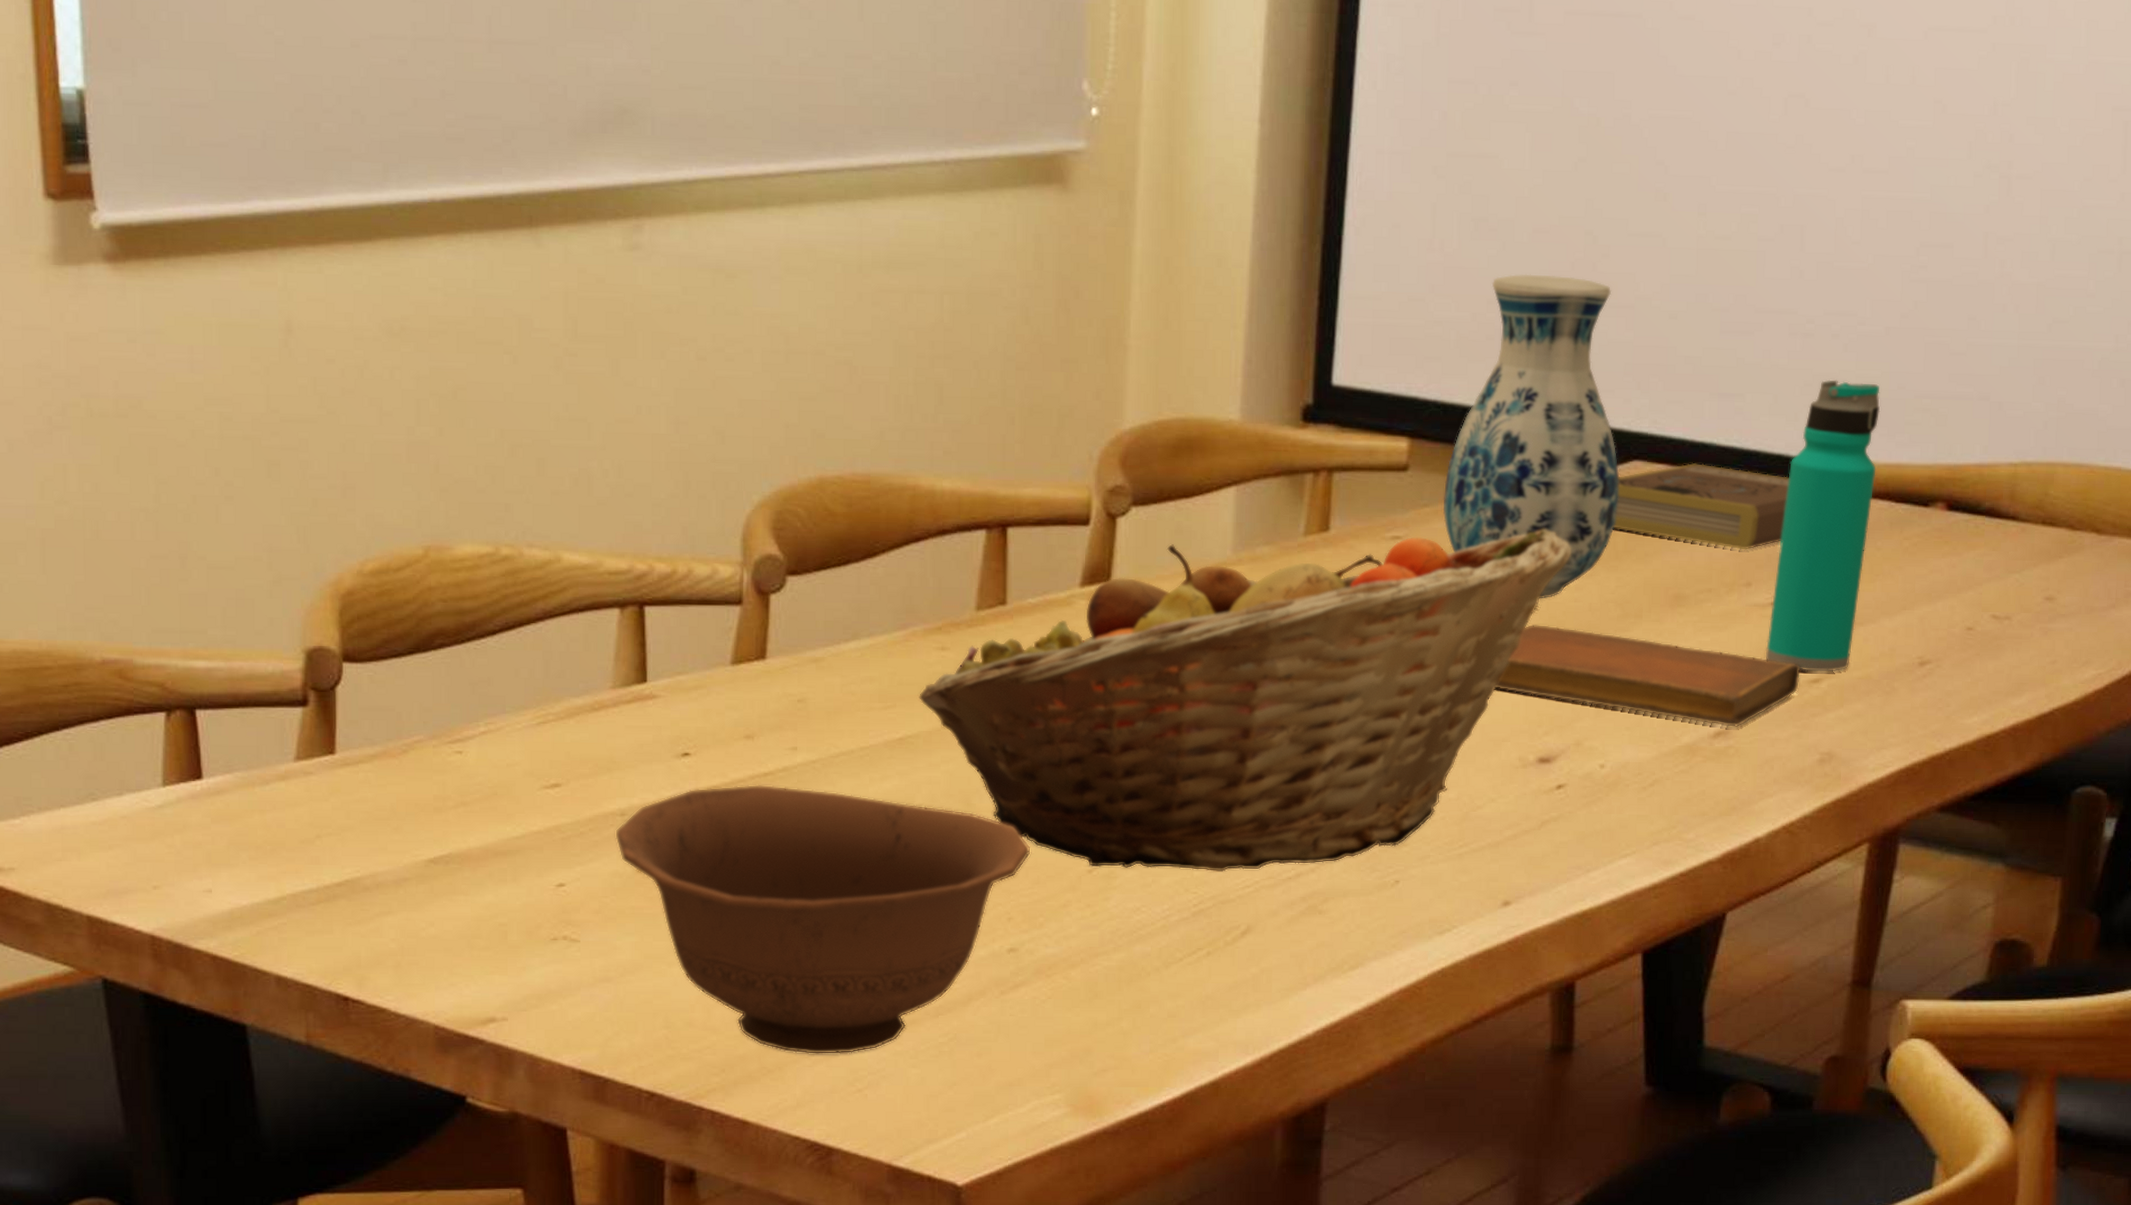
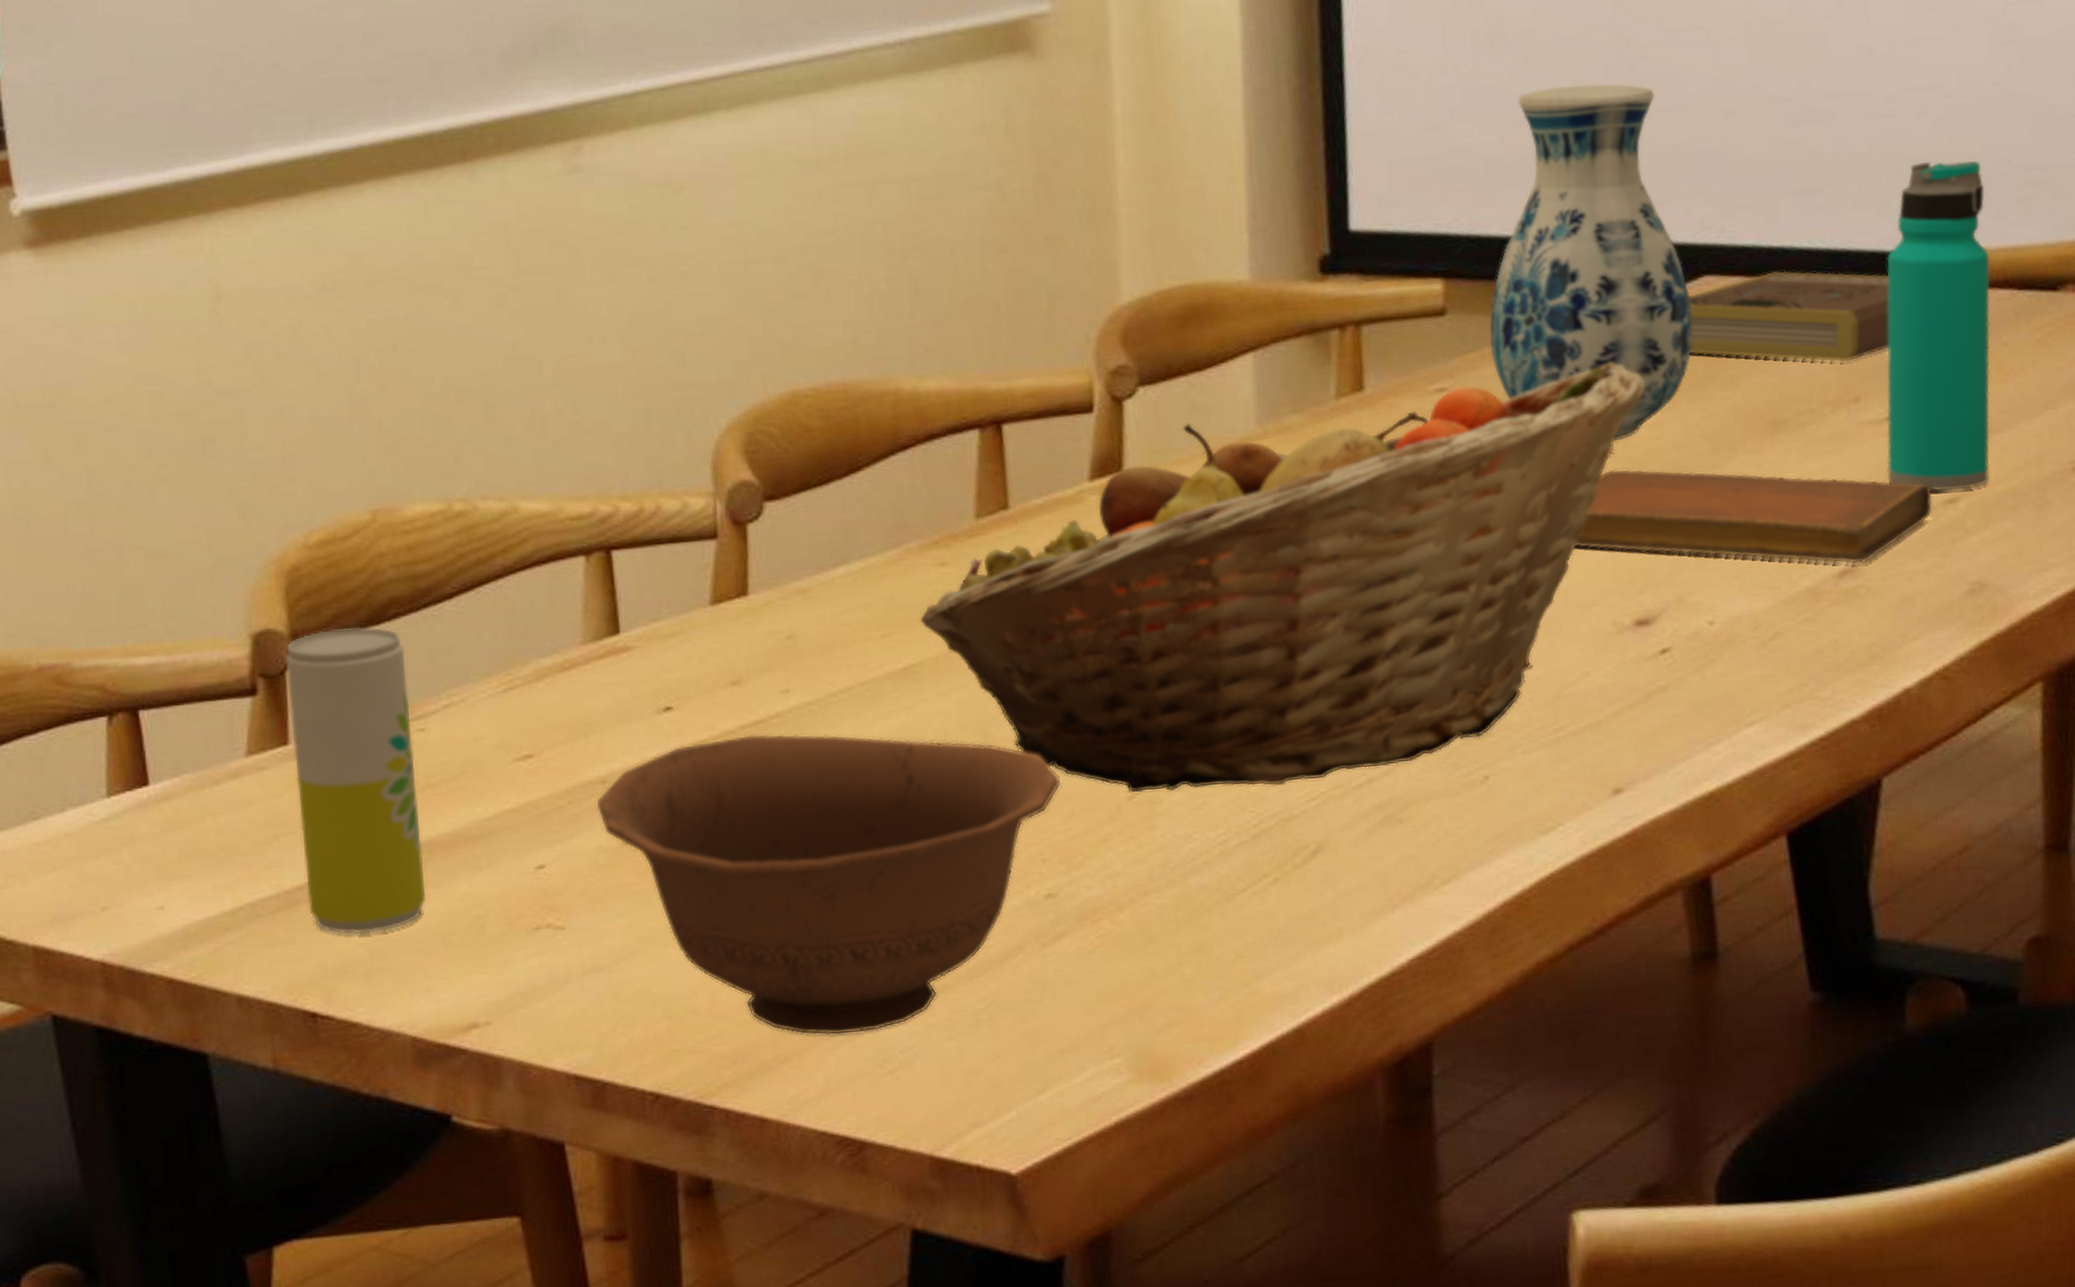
beverage can: none [336,652,456,931] -> present [285,626,427,935]

